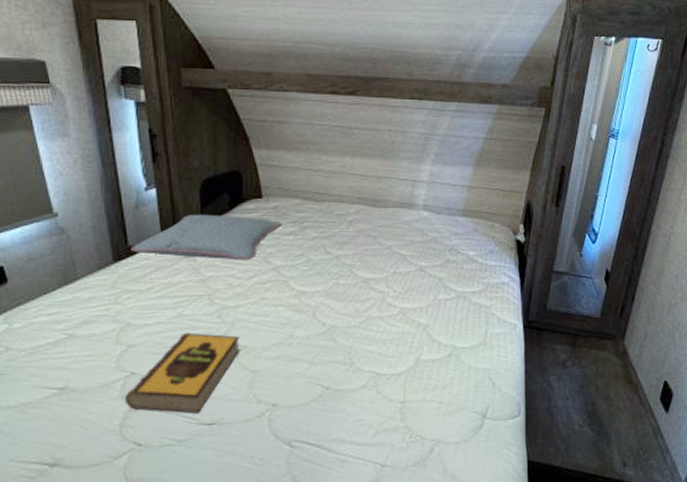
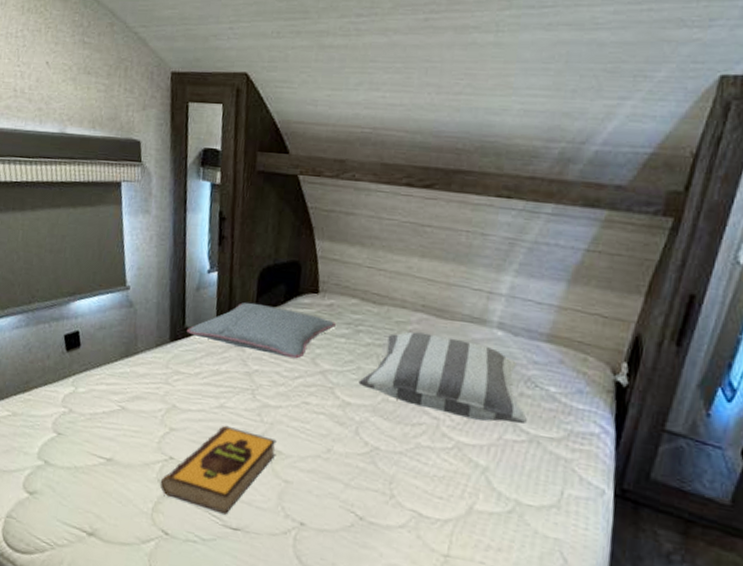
pillow: none [310,221,455,287] -> present [358,331,528,424]

